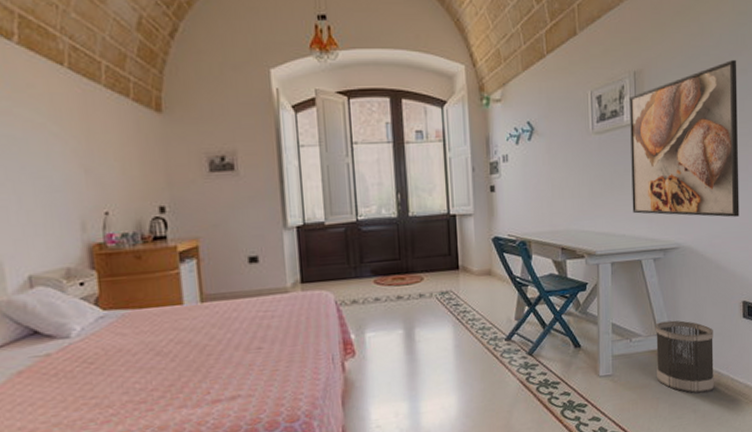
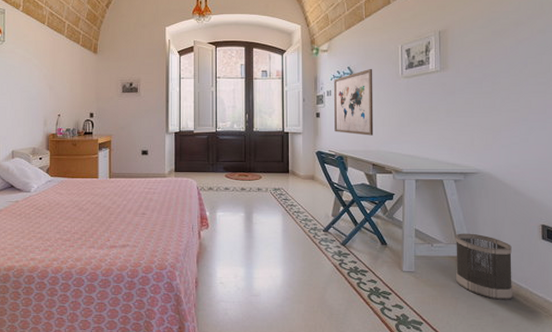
wall art: none [511,122,562,212] -> present [334,68,374,136]
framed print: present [628,60,739,217] -> none [434,23,538,151]

